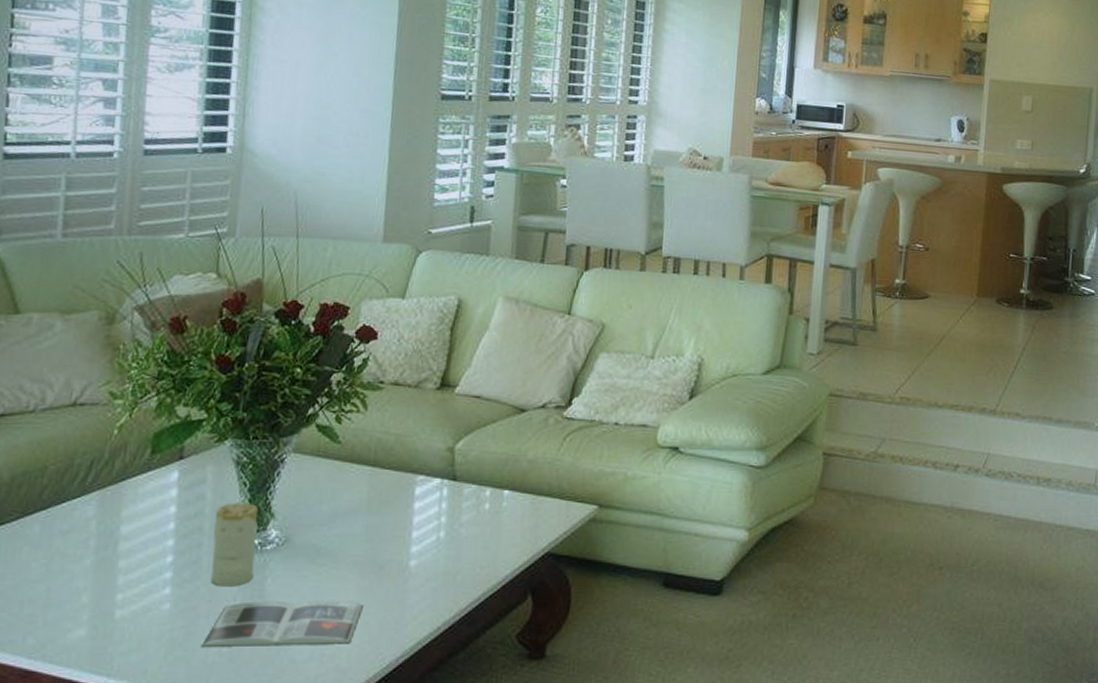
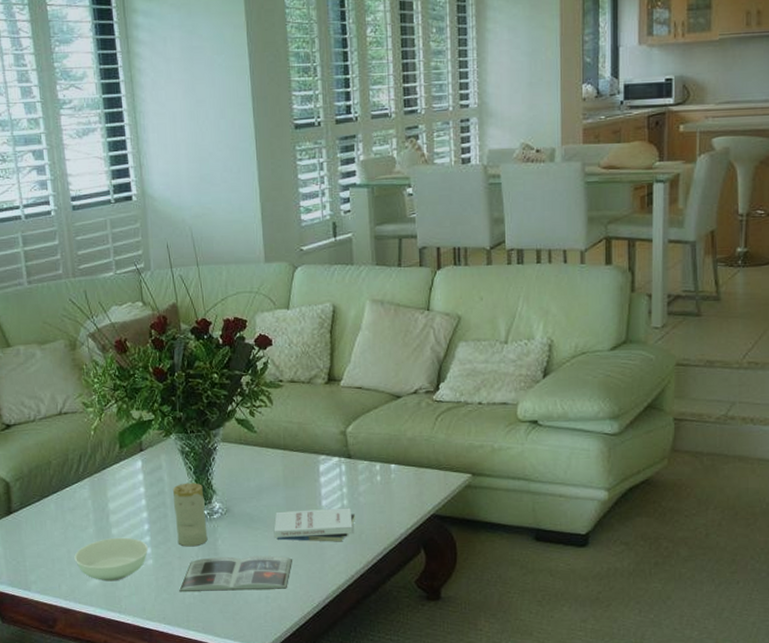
bowl: none [54,572,167,633] -> present [74,537,148,582]
books: none [343,541,452,584] -> present [273,508,355,542]

